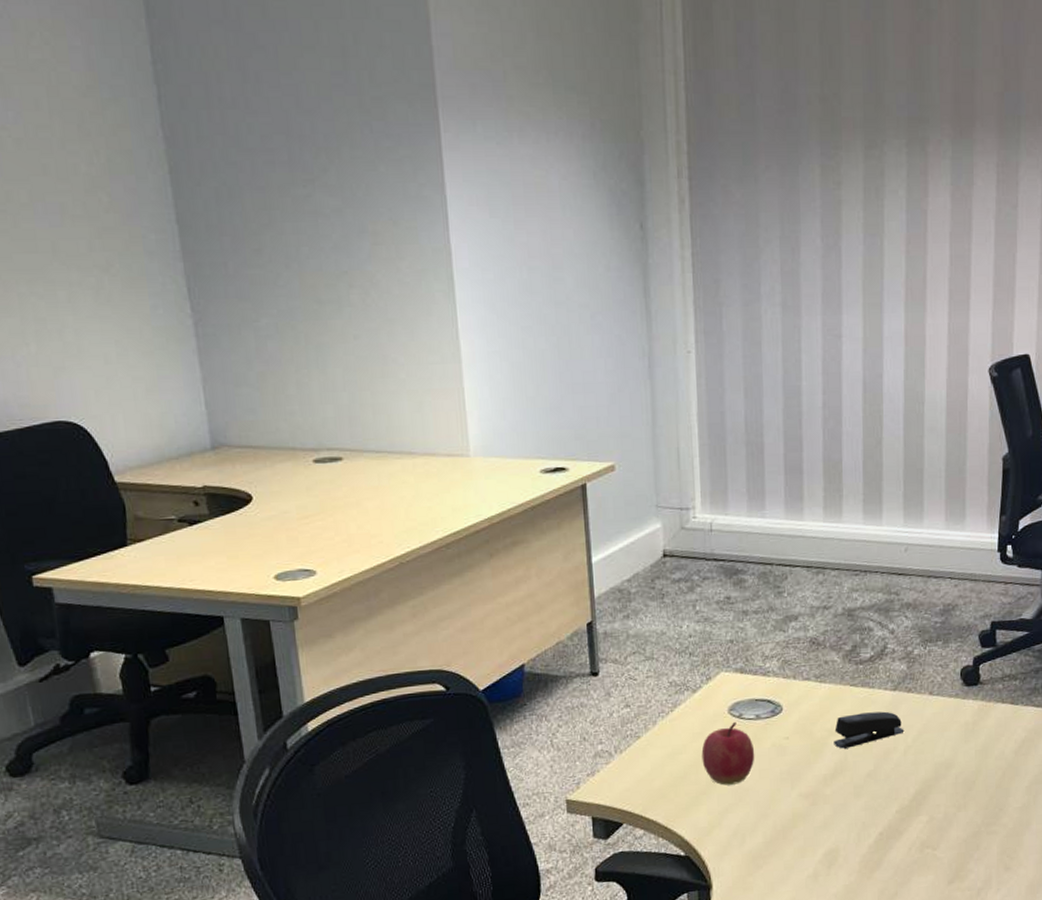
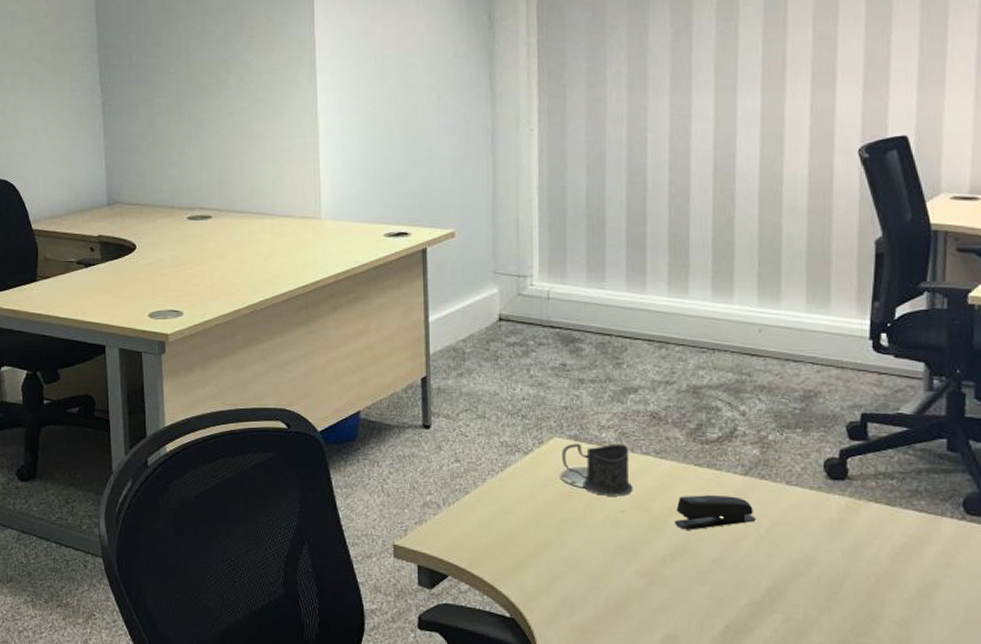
apple: present [701,721,755,785] -> none [531,488,588,552]
mug: none [729,672,796,725] -> present [562,443,633,496]

